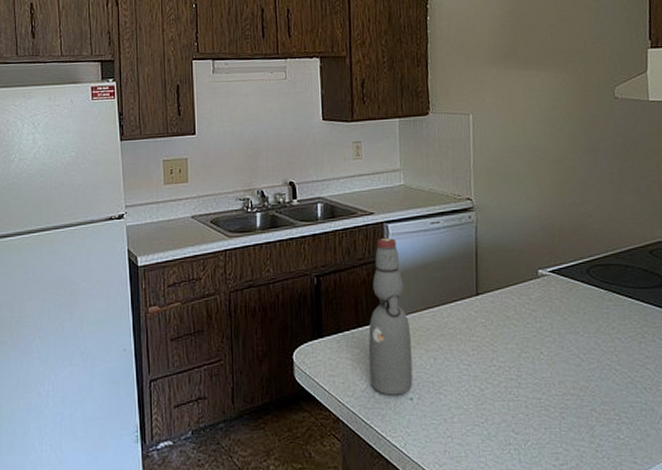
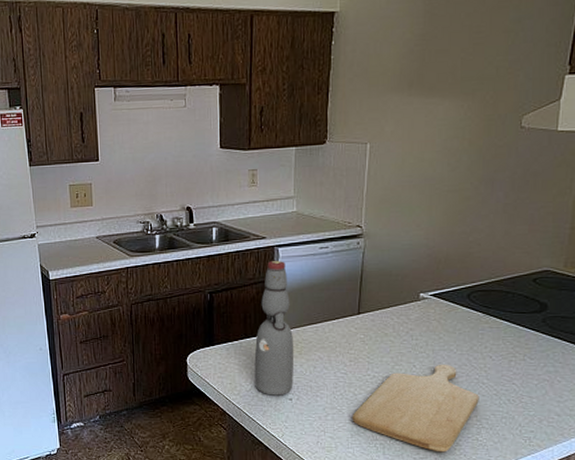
chopping board: none [480,349,615,456] -> present [352,364,479,453]

